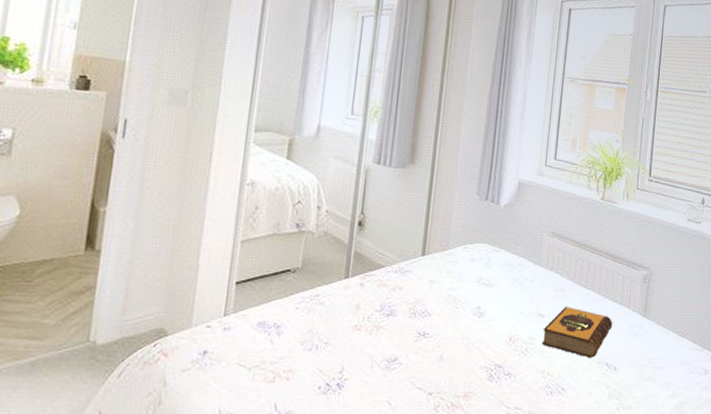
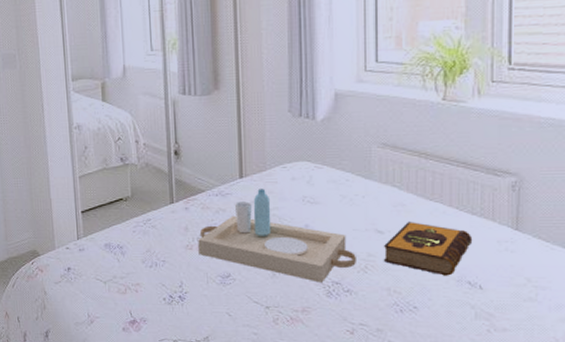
serving tray: none [367,268,519,366] -> present [198,189,356,283]

